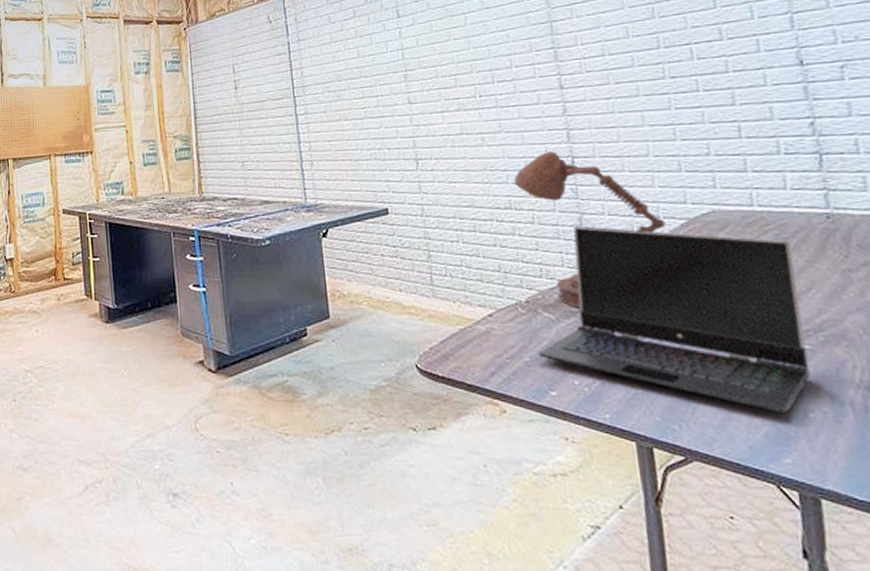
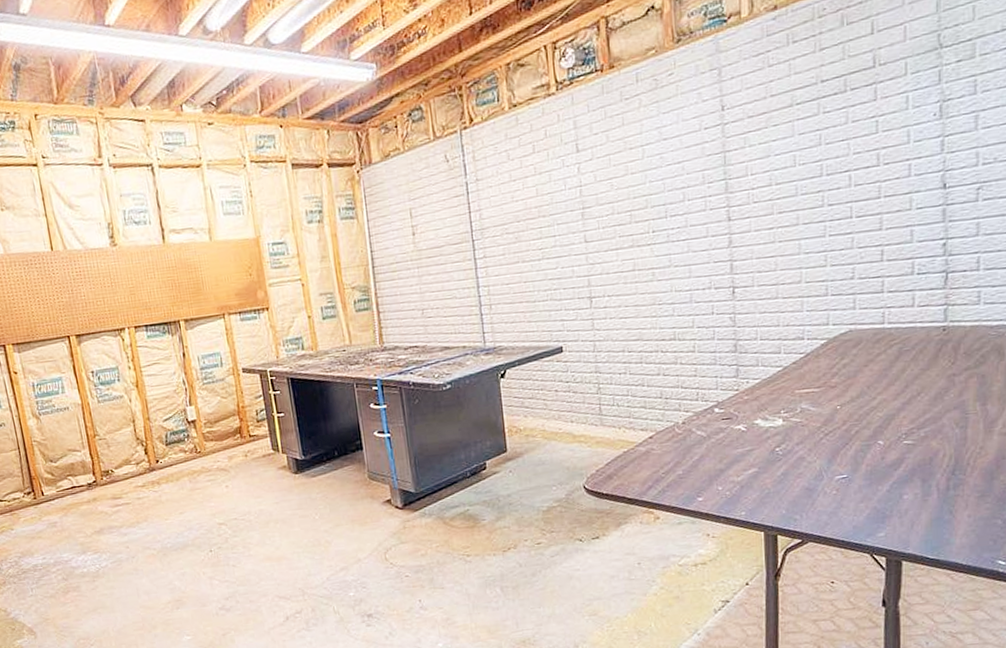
desk lamp: present [514,151,666,308] -> none [679,283,809,425]
laptop computer: present [538,226,811,414] -> none [690,351,911,498]

